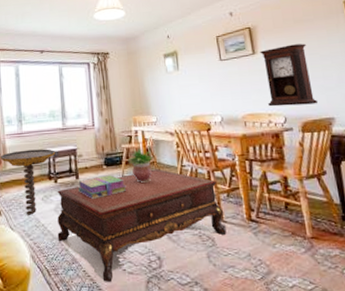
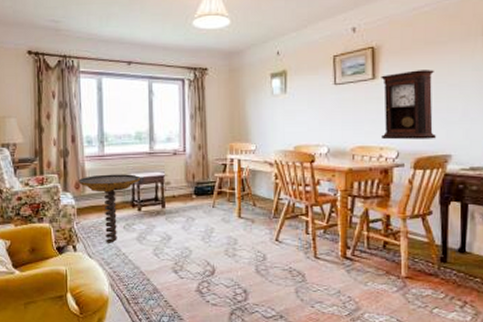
coffee table: present [57,169,227,283] -> none [139,201,318,314]
stack of books: present [77,175,127,200] -> none [163,205,216,230]
potted plant: present [127,148,154,183] -> none [219,178,249,215]

